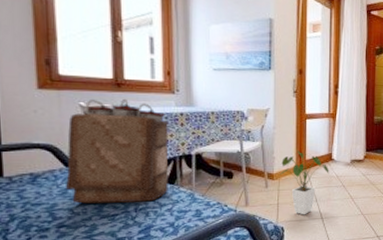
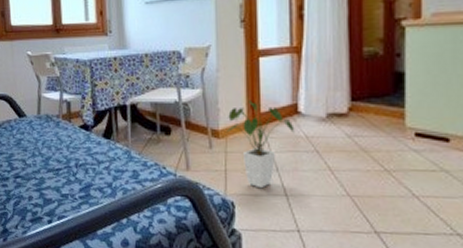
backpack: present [66,98,169,204] -> none [19,44,105,157]

